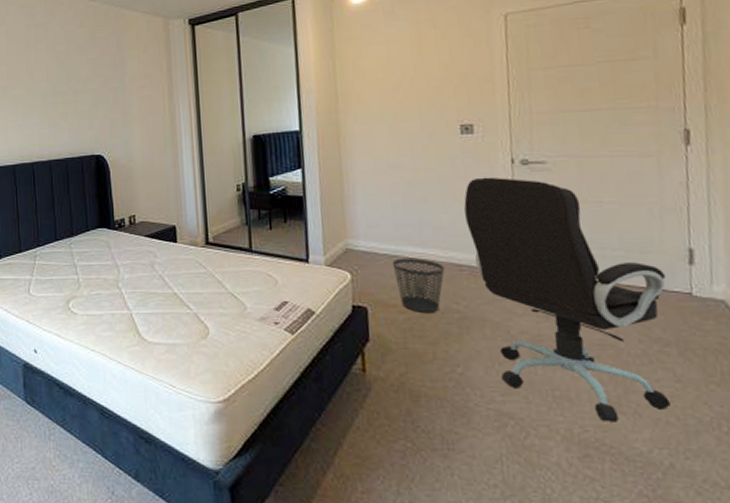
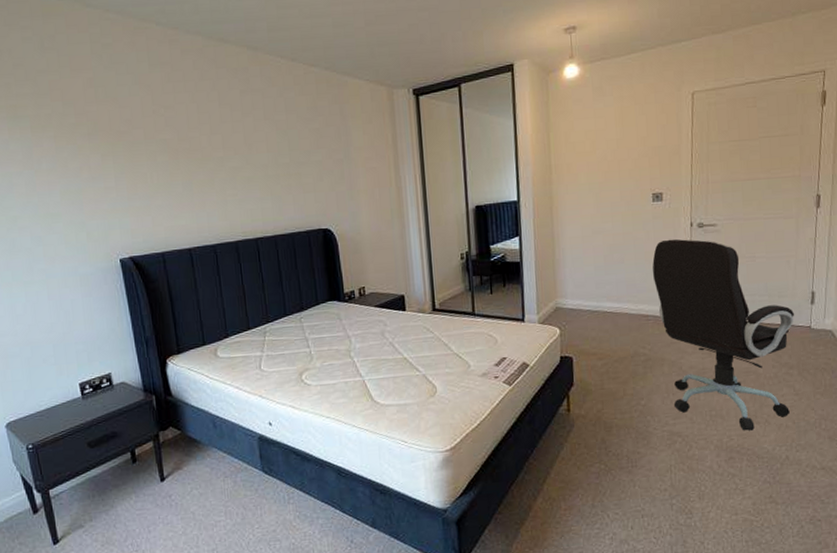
wastebasket: present [392,257,445,314] -> none [594,312,635,359]

